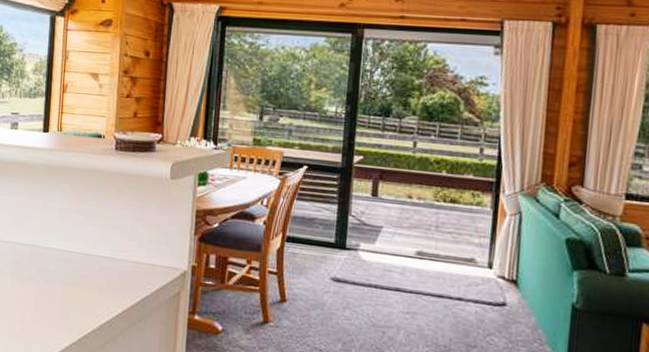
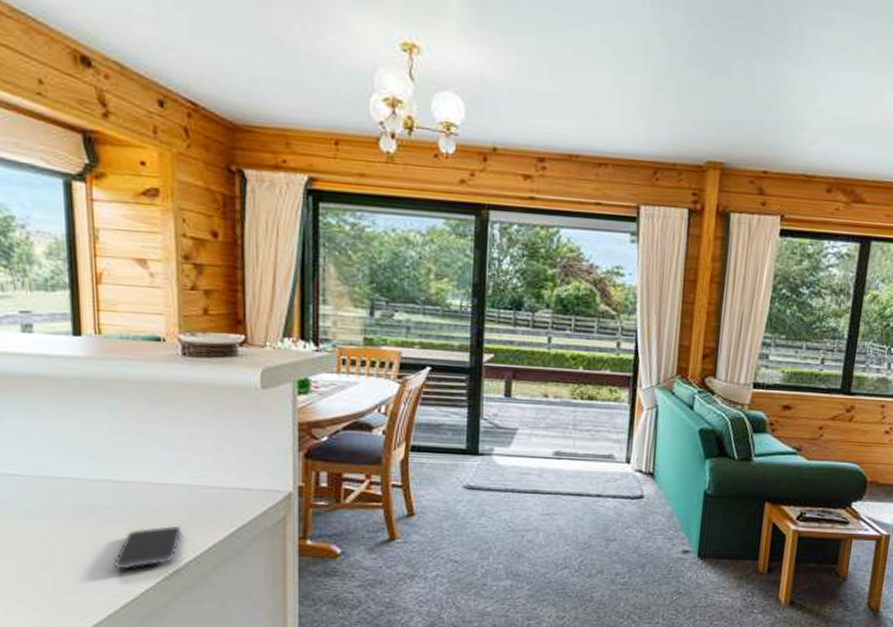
smartphone: none [50,291,101,325] -> present [114,525,182,570]

